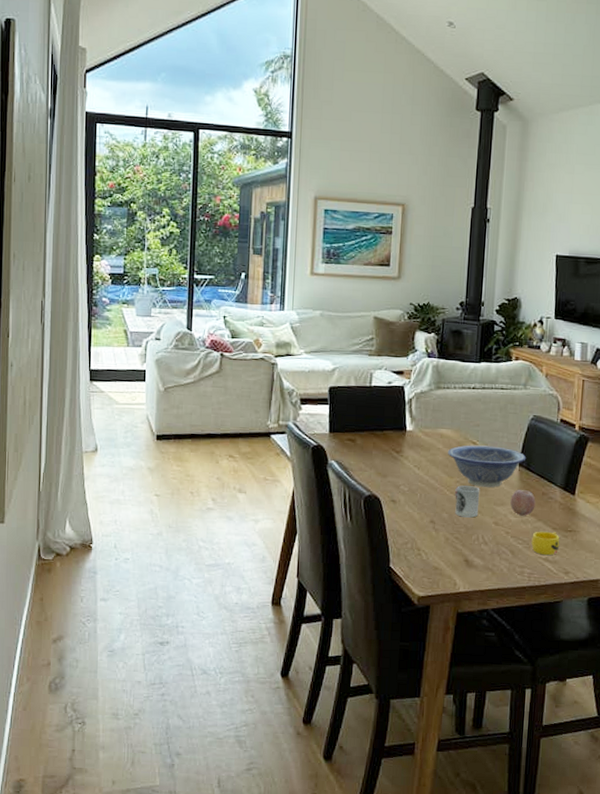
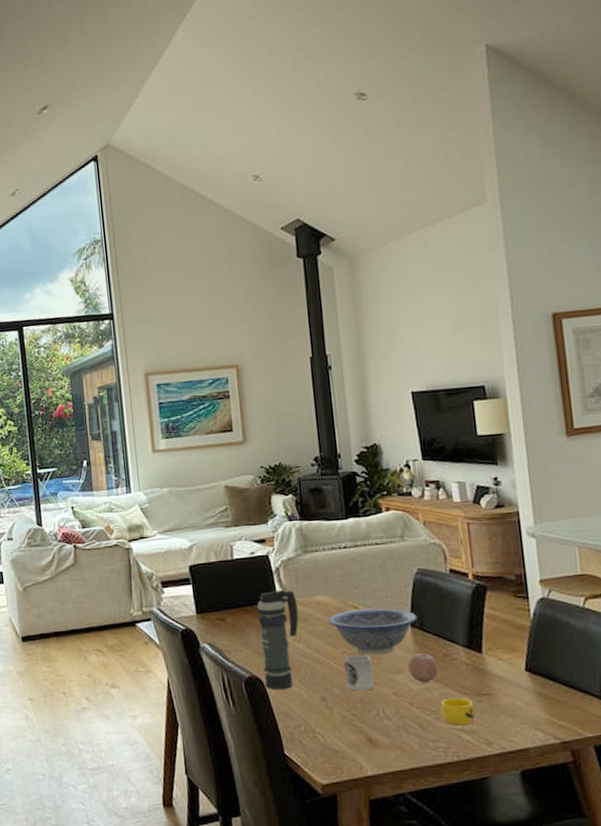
smoke grenade: none [382,419,423,509] -> present [257,589,299,689]

